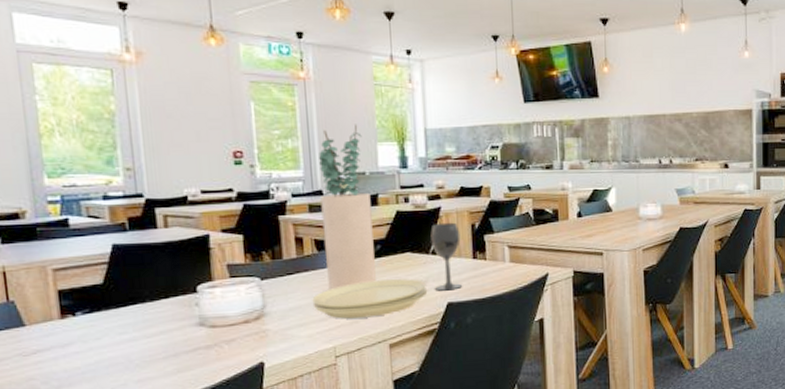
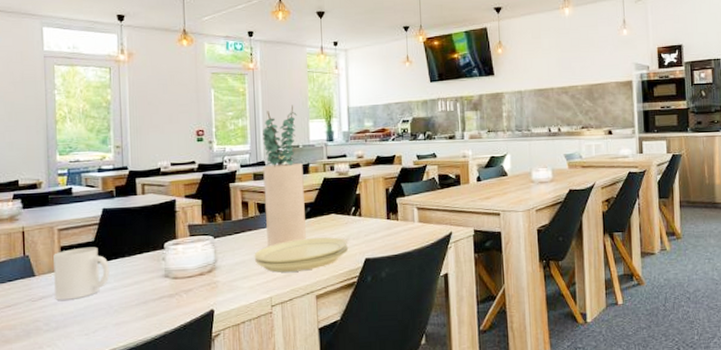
cup: none [48,290,127,354] -> present [53,246,110,300]
wine glass: present [431,222,462,291] -> none [352,187,377,248]

